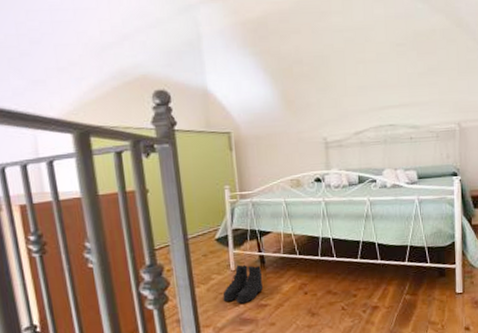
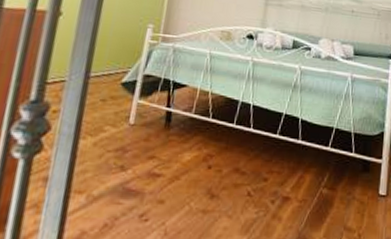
boots: present [223,264,263,304] -> none [109,118,165,169]

